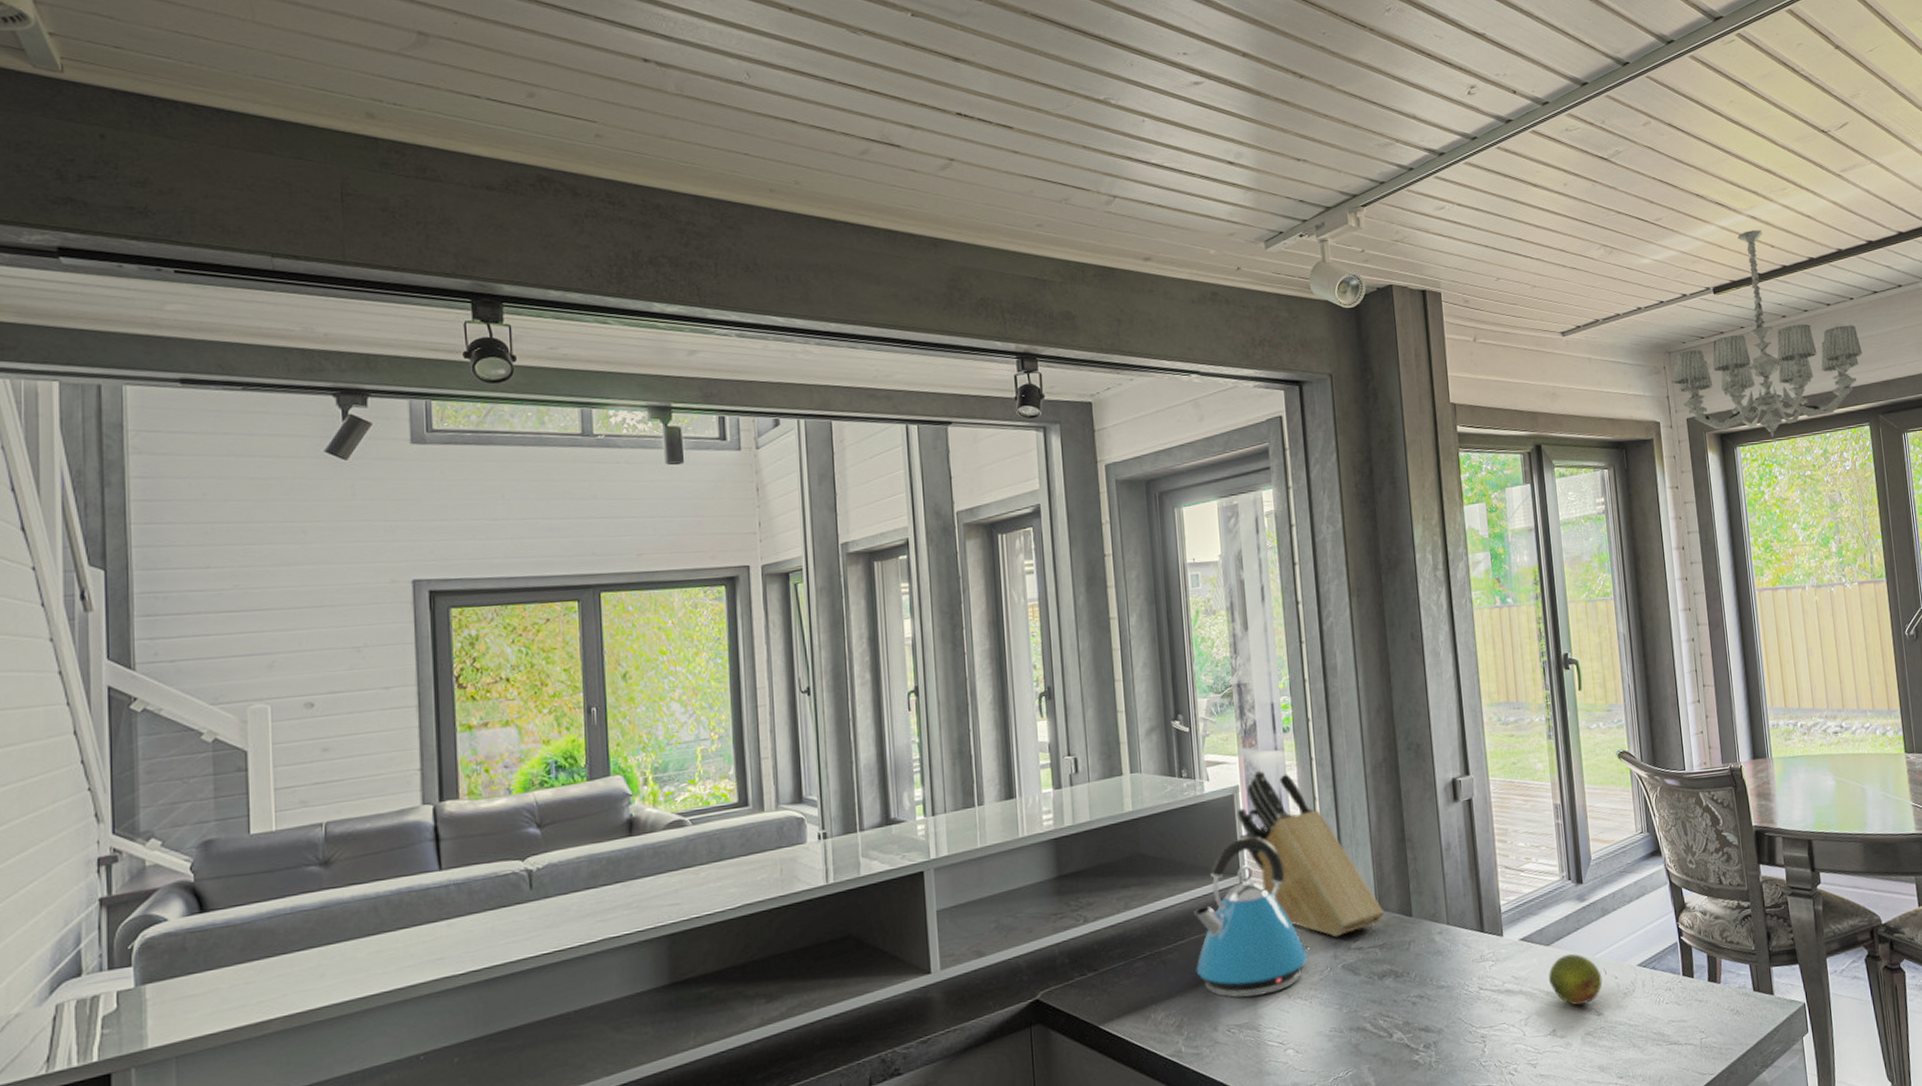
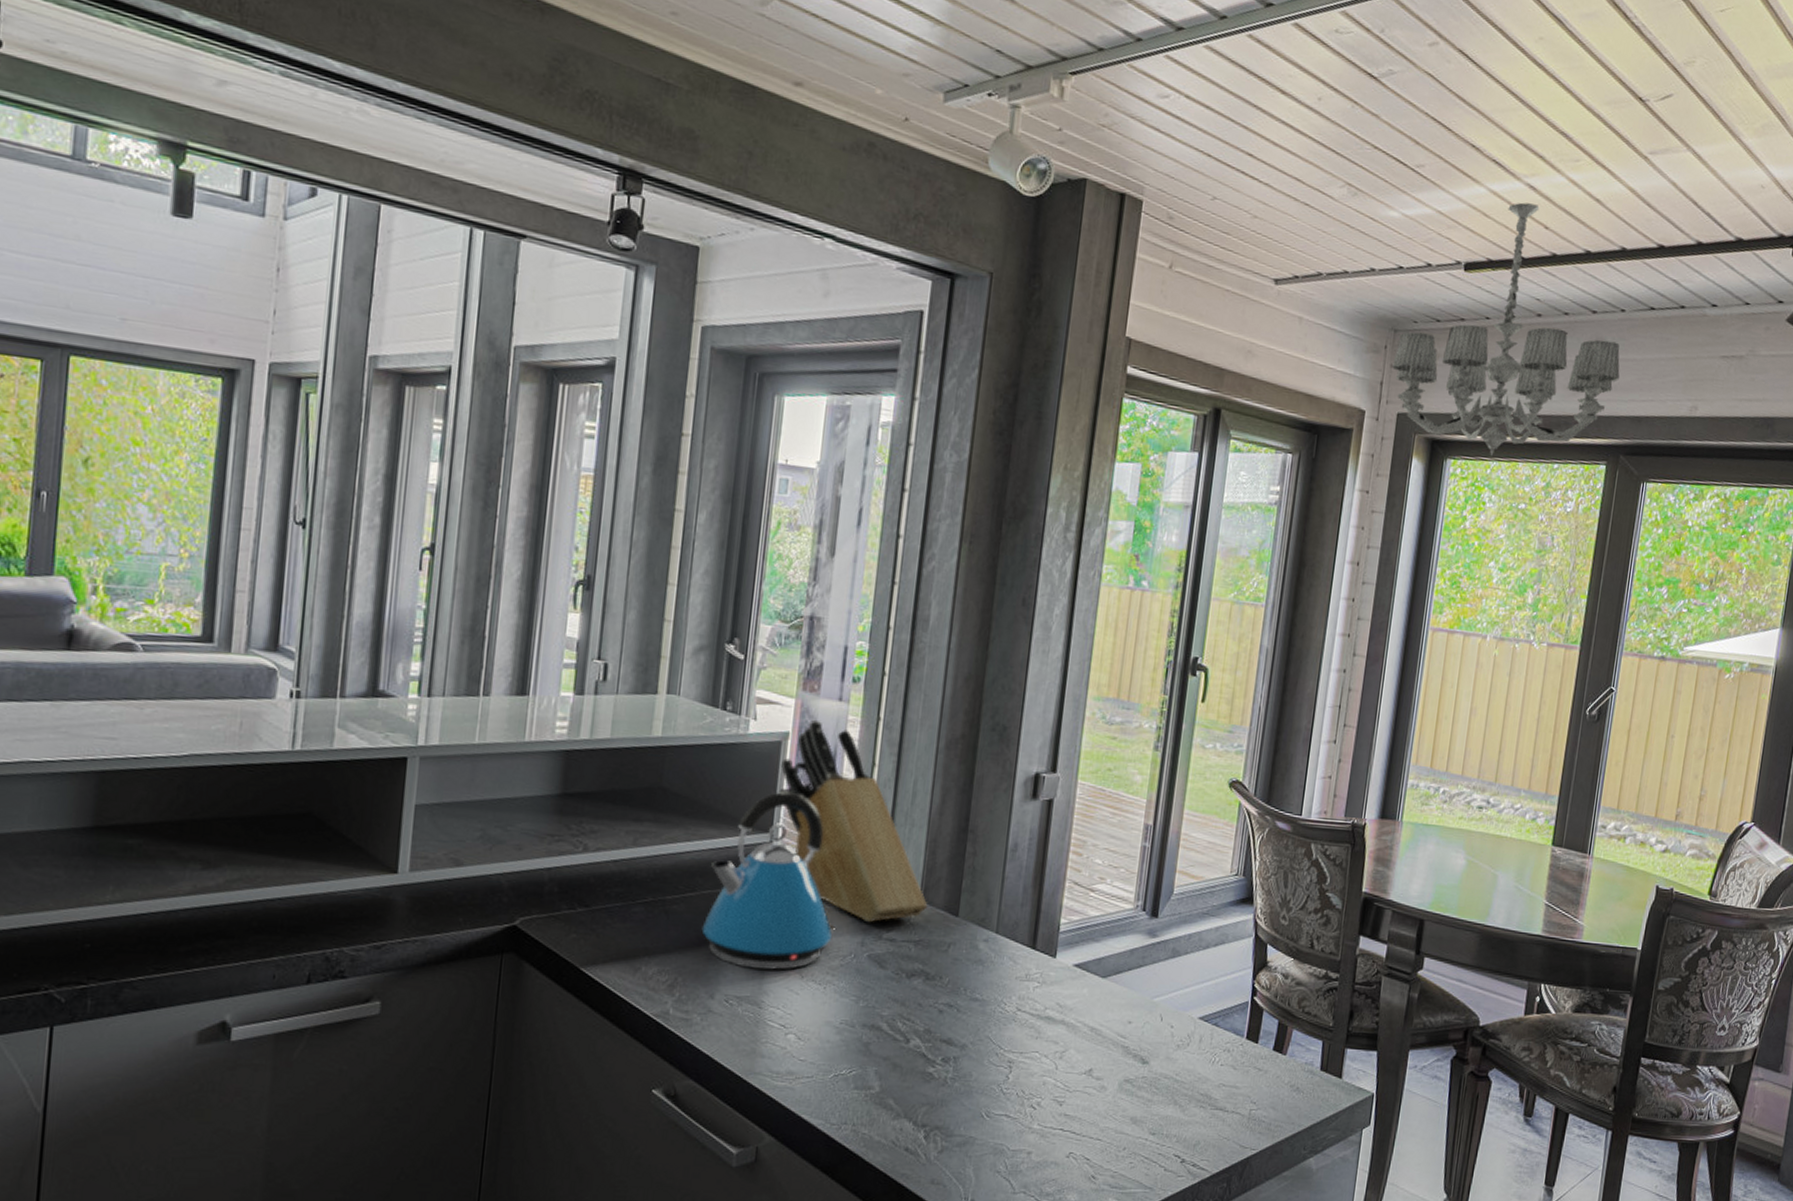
fruit: present [1549,954,1603,1006] -> none [1096,992,1157,1049]

